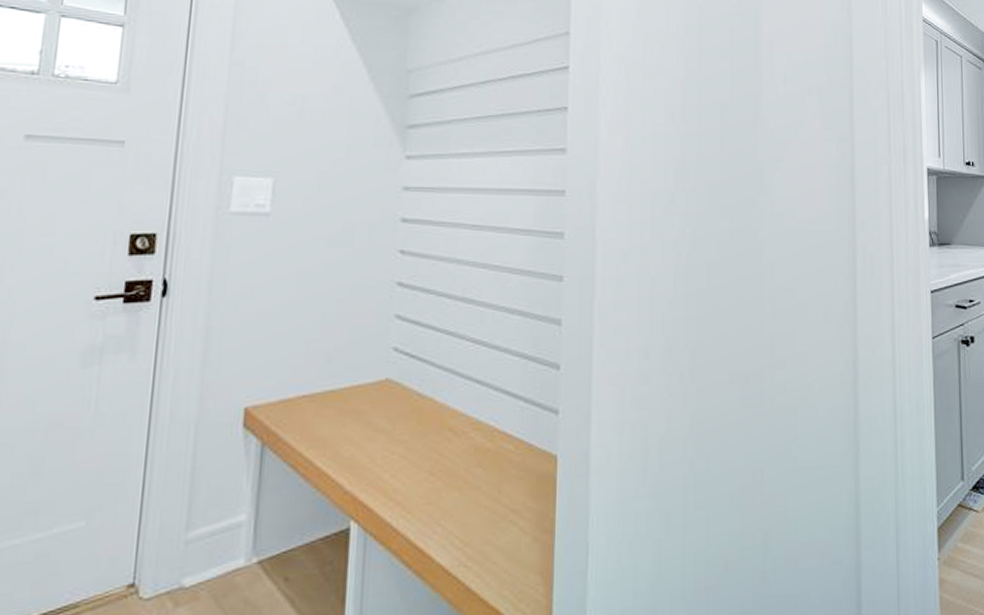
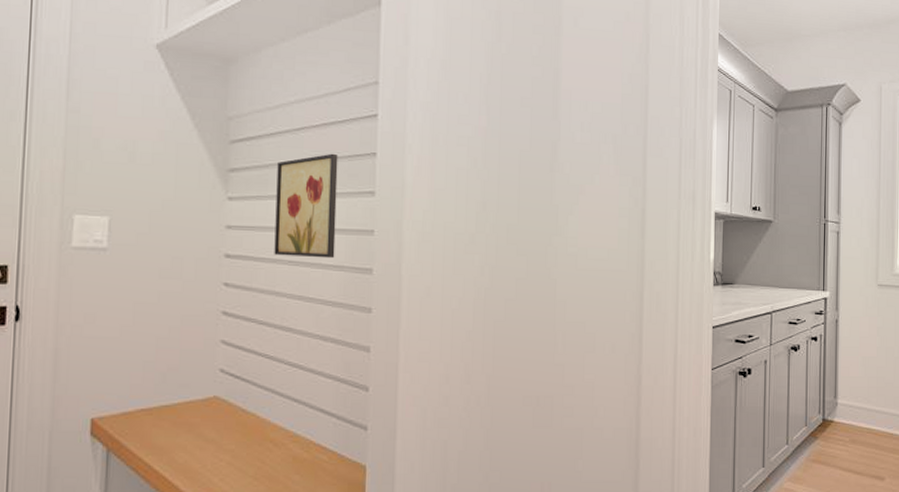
wall art: none [456,108,527,222] -> present [274,153,338,259]

